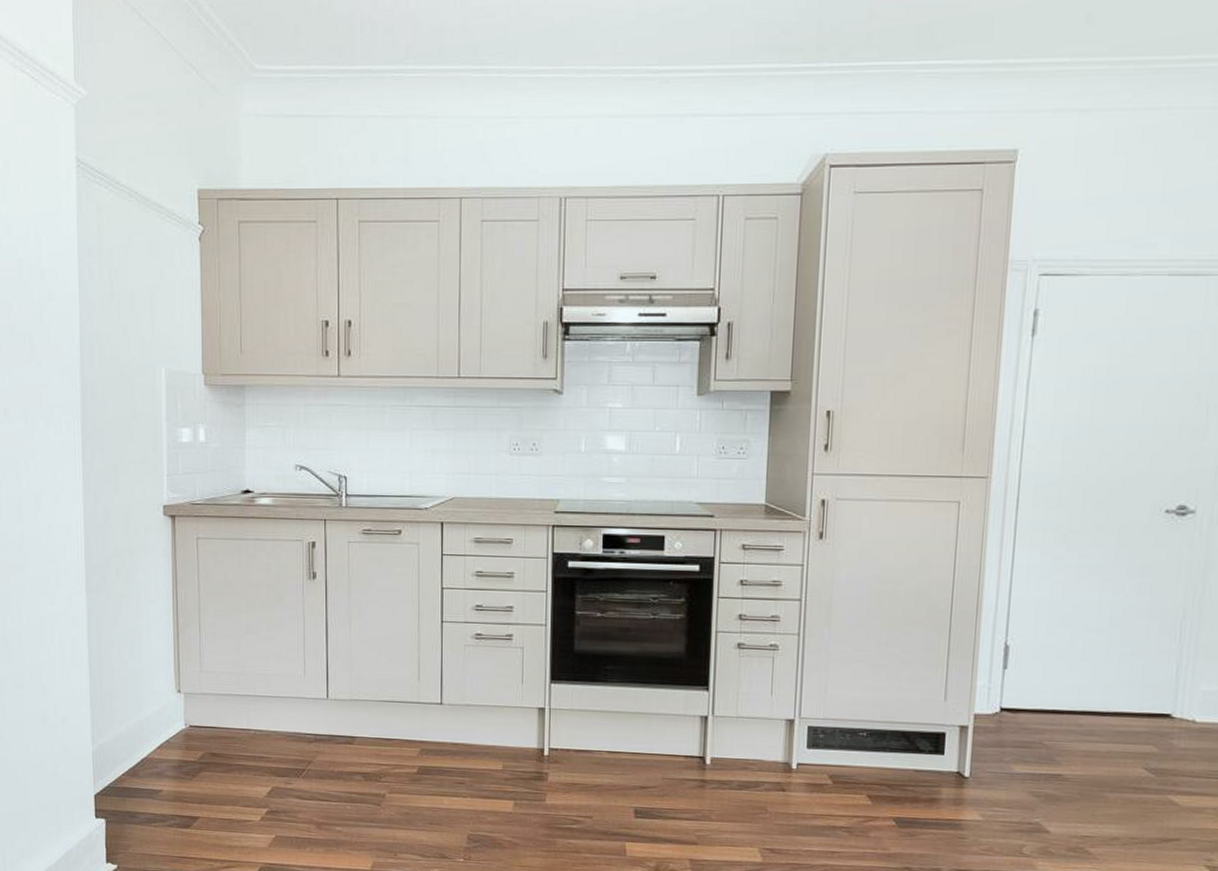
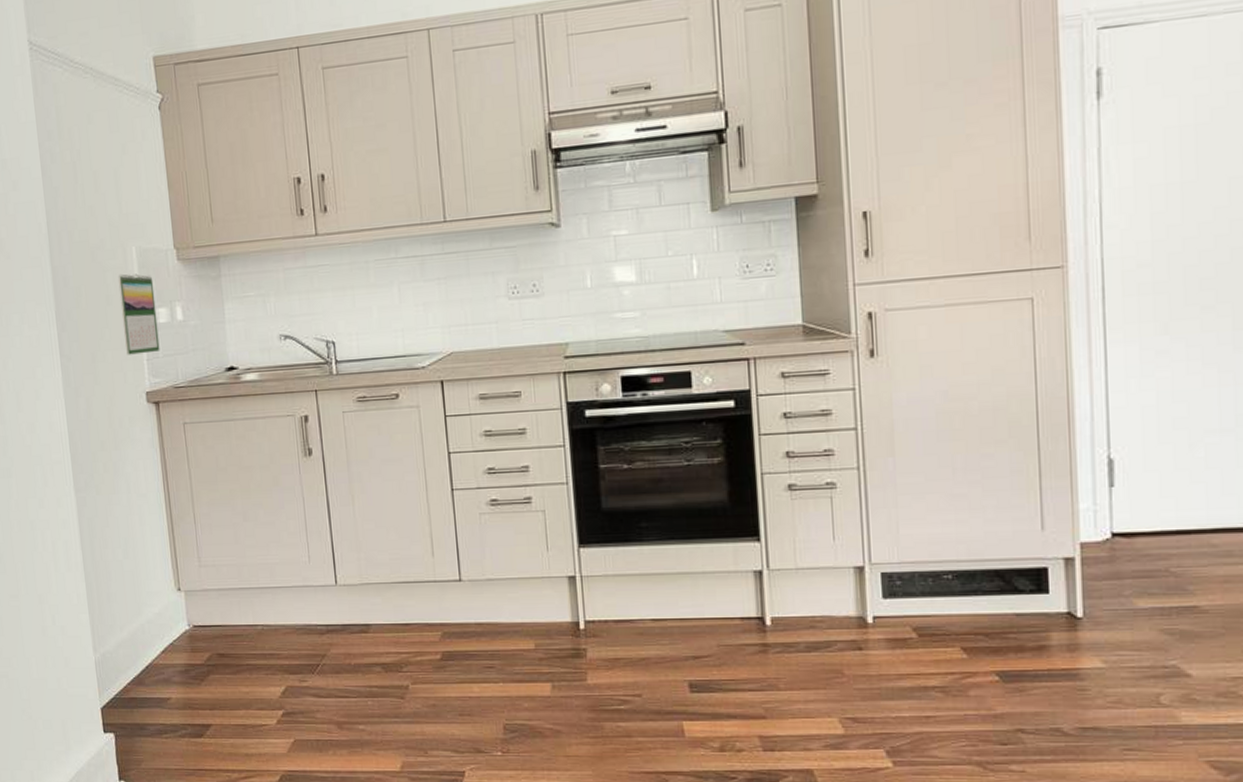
calendar: none [145,392,181,469] -> present [117,273,160,355]

